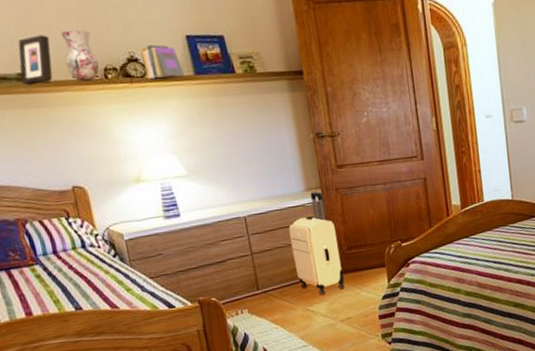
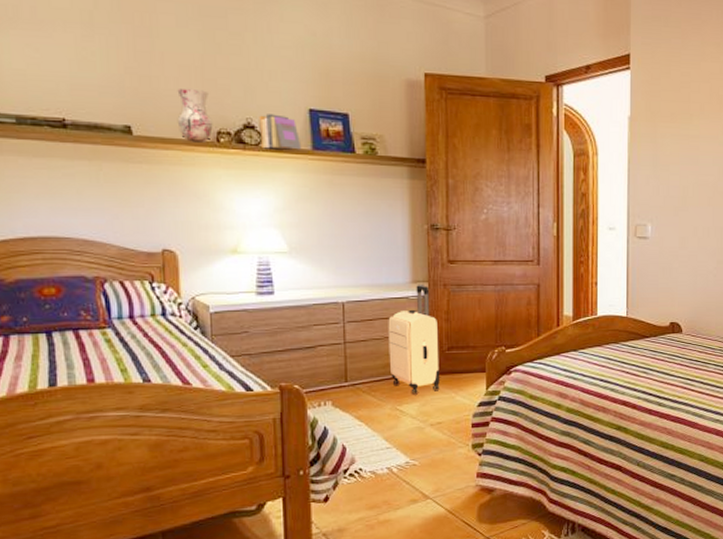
picture frame: present [18,35,53,85] -> none [126,89,164,139]

